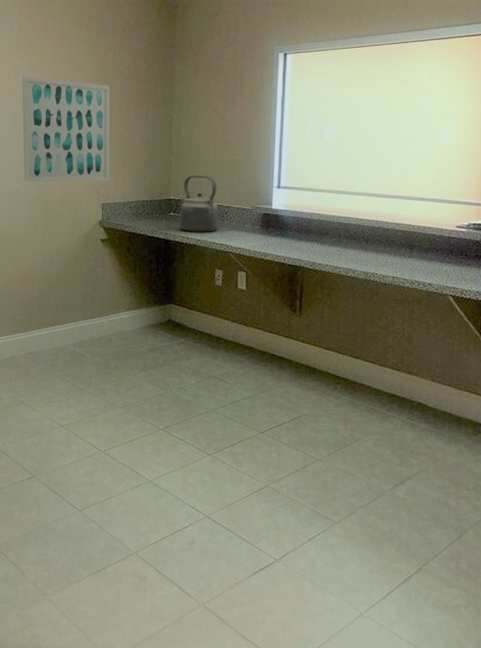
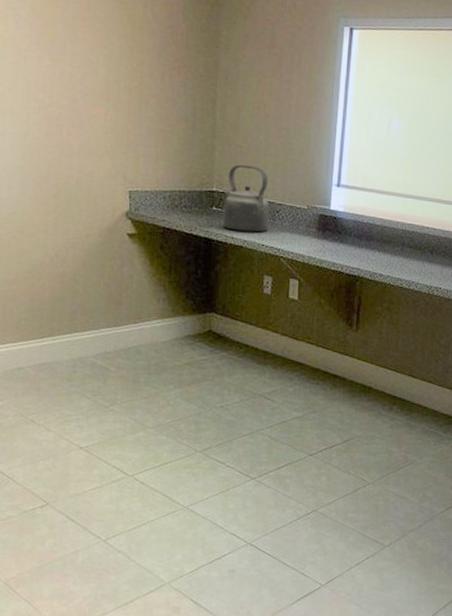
wall art: present [22,76,110,182] -> none [24,21,140,164]

